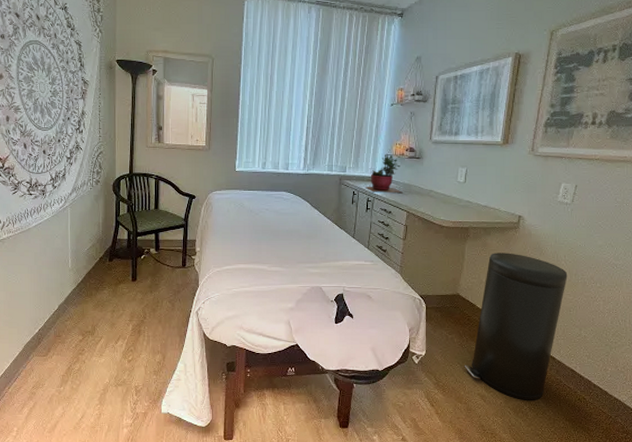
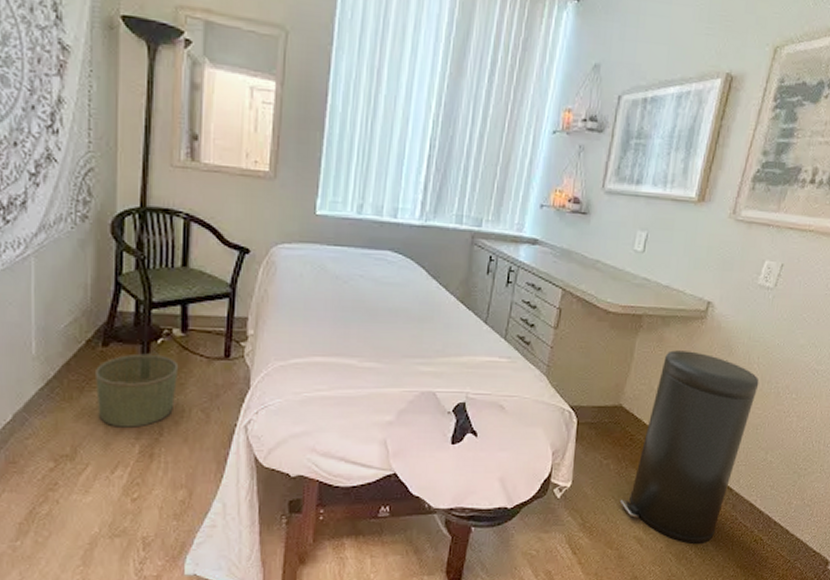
basket: none [104,264,155,313] -> present [94,352,179,428]
succulent plant: present [366,154,403,194] -> none [508,205,559,263]

